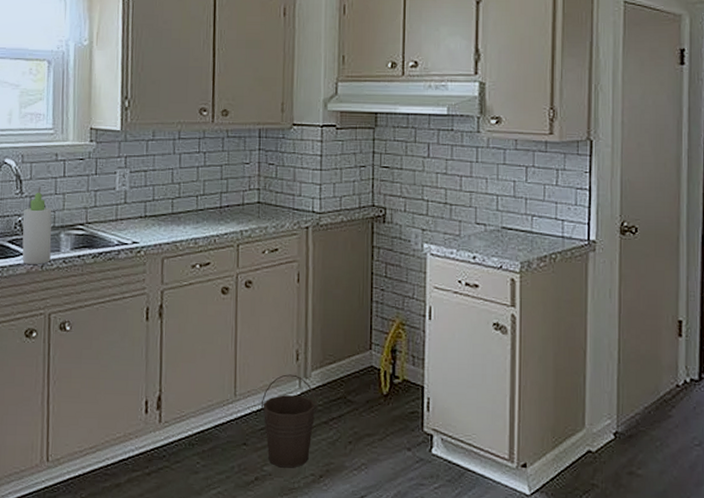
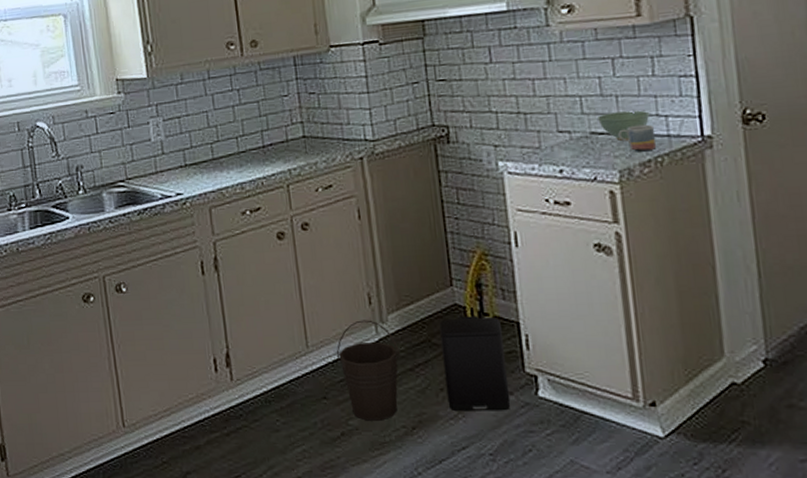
bottle: present [22,187,52,265] -> none [62,147,97,228]
pedal bin: none [354,377,409,465] -> present [439,316,511,412]
bowl: none [509,212,551,237] -> present [598,110,650,141]
mug: none [524,225,553,248] -> present [618,124,656,152]

